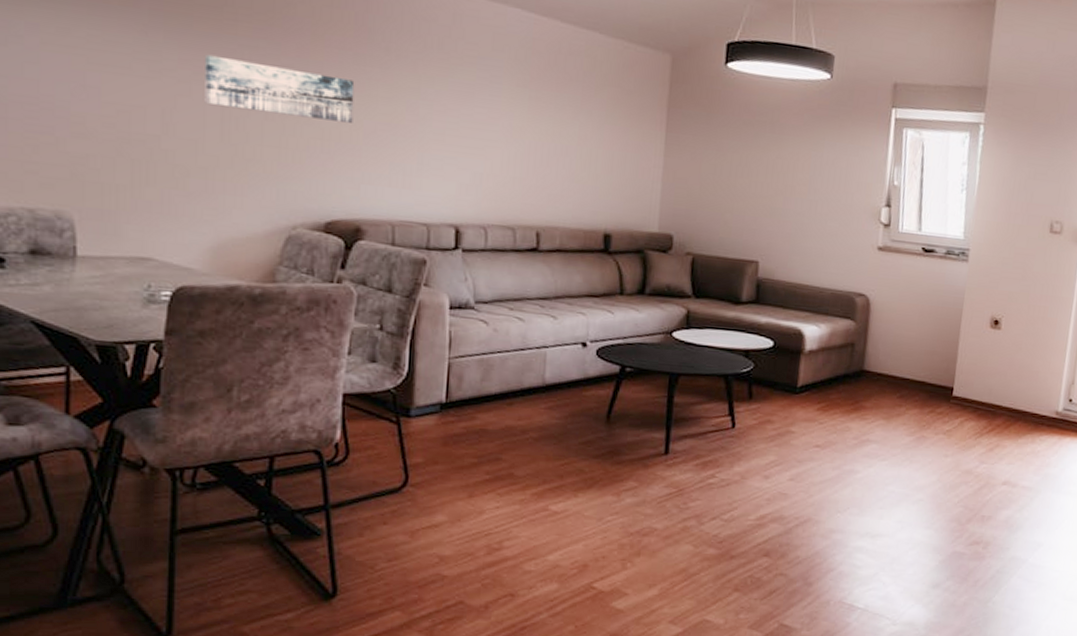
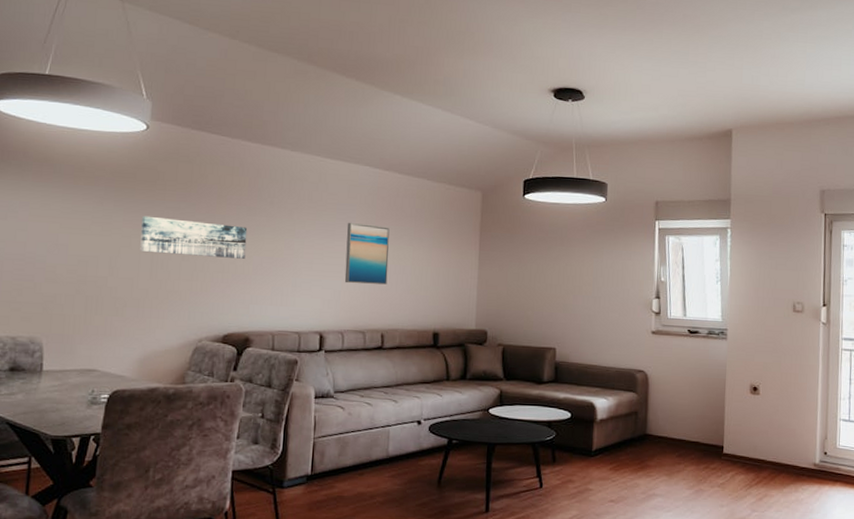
wall art: none [487,83,548,169] -> present [344,222,390,285]

